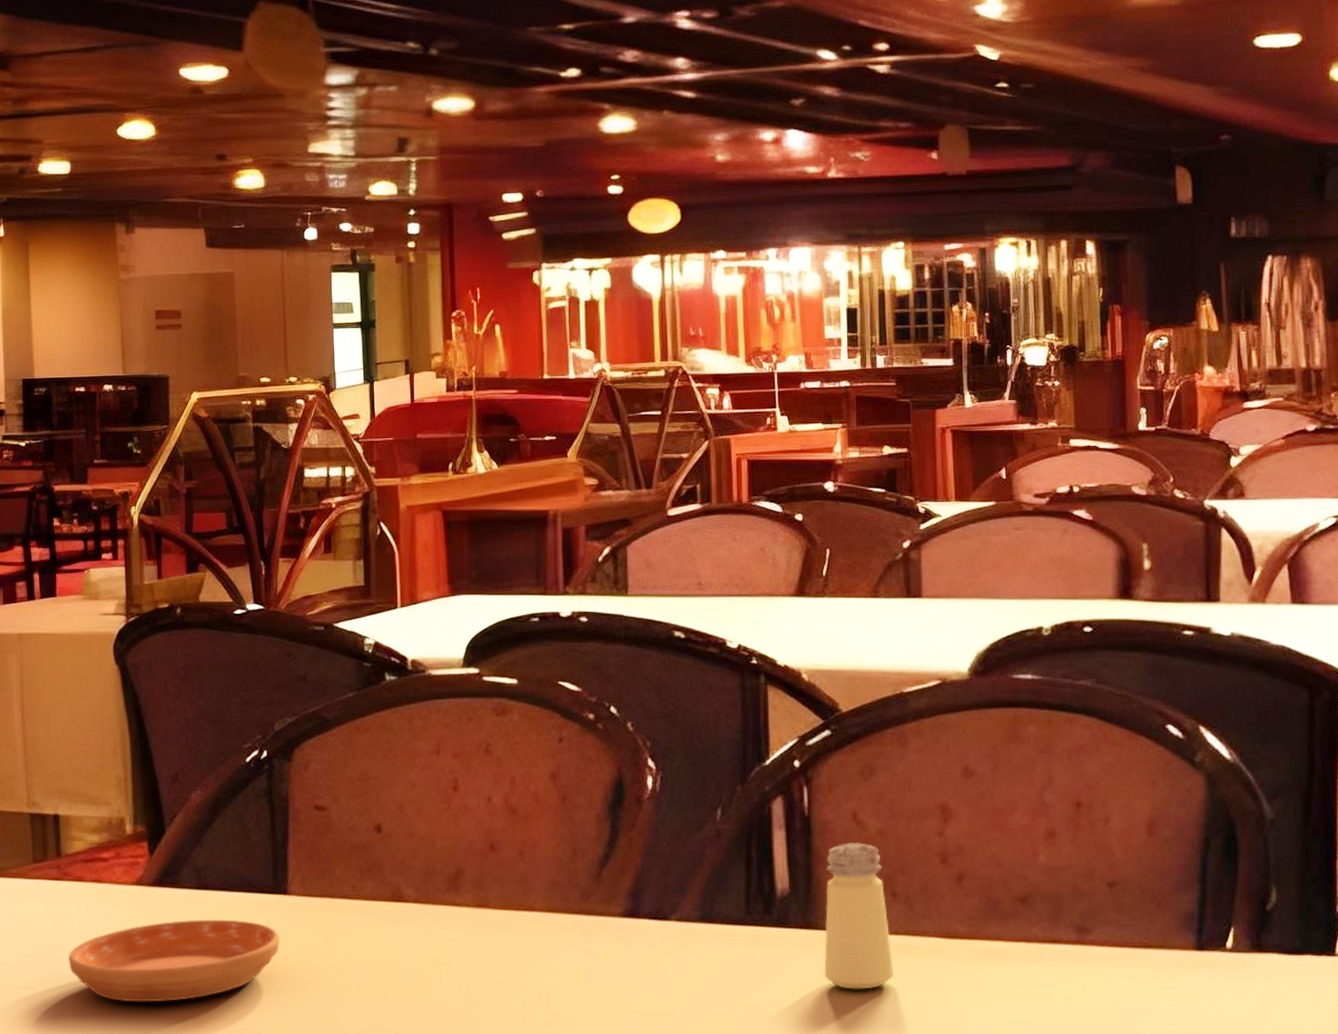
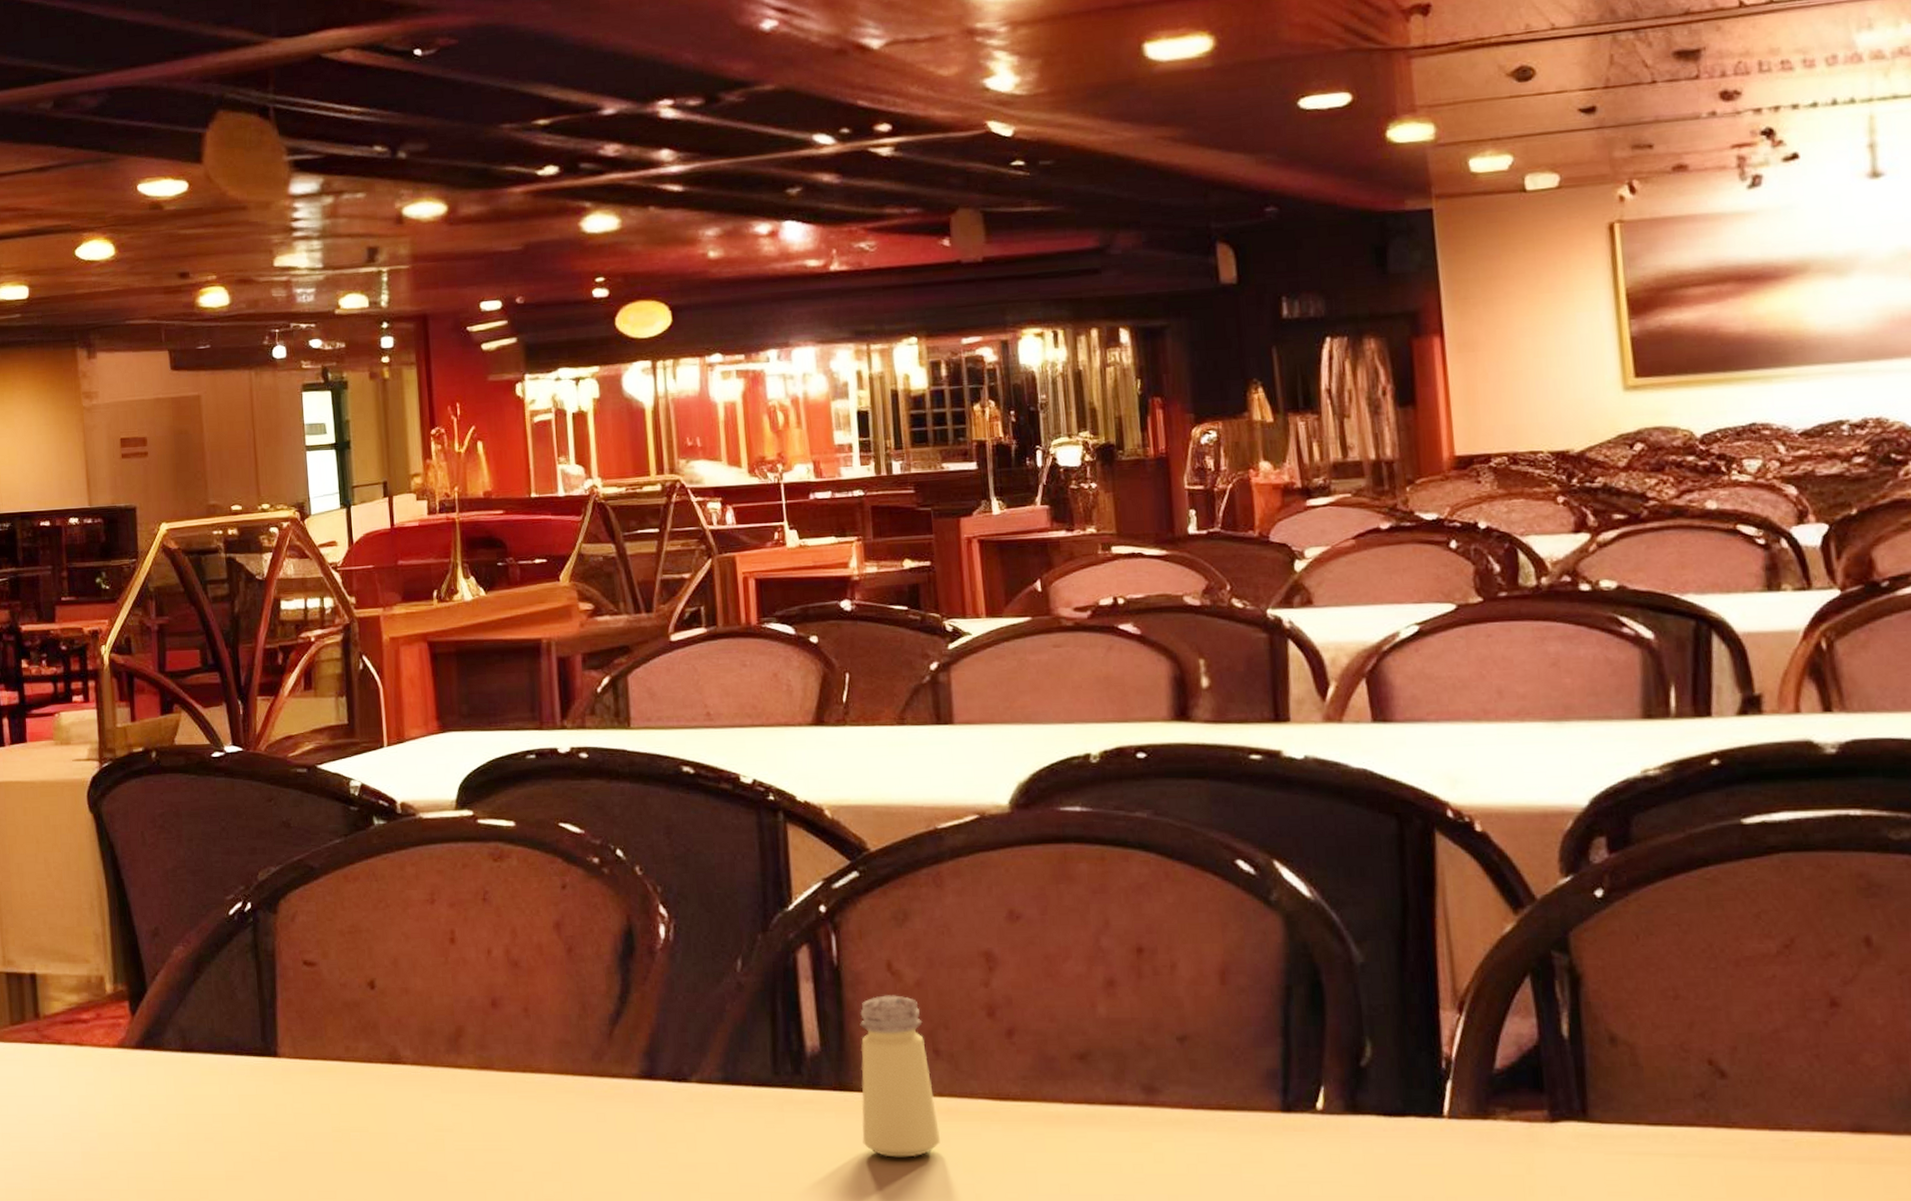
saucer: present [67,919,280,1003] -> none [49,1084,271,1174]

